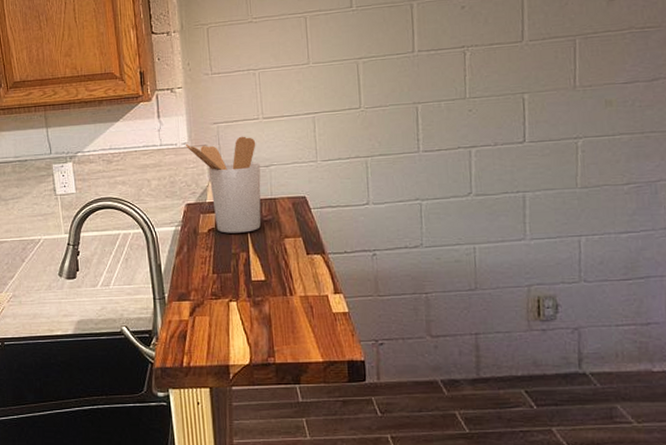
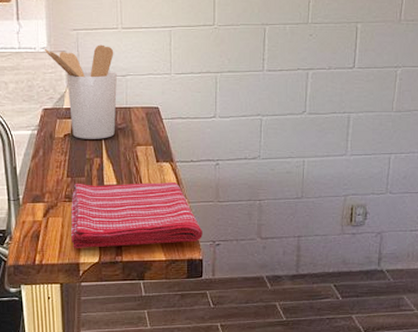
dish towel: none [218,275,363,349] -> present [70,181,203,248]

